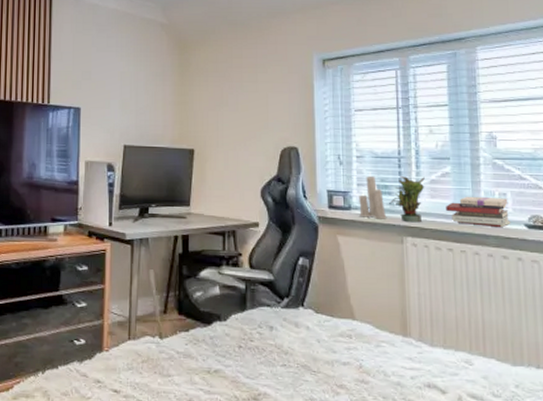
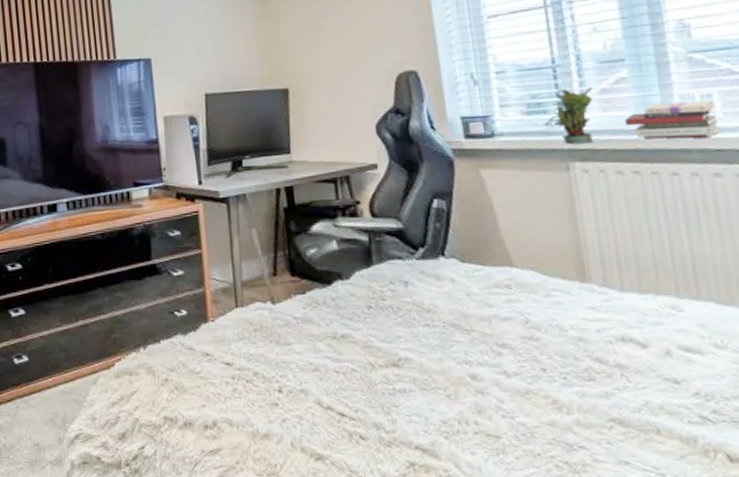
candle: present [359,172,387,219] -> none [503,89,544,145]

